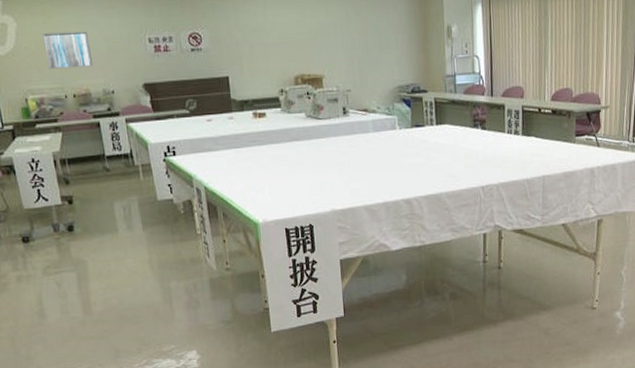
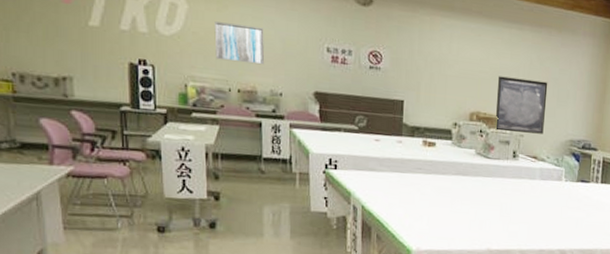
wall art: none [317,31,370,90] -> present [495,76,548,134]

